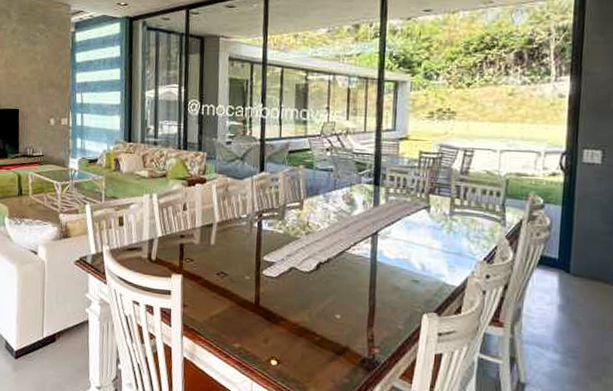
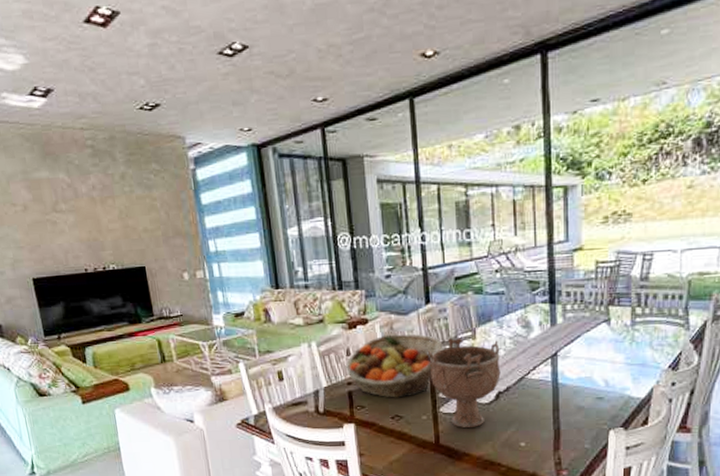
fruit basket: none [180,195,272,256] -> present [345,333,443,398]
decorative bowl: none [257,205,324,294] -> present [428,337,501,429]

